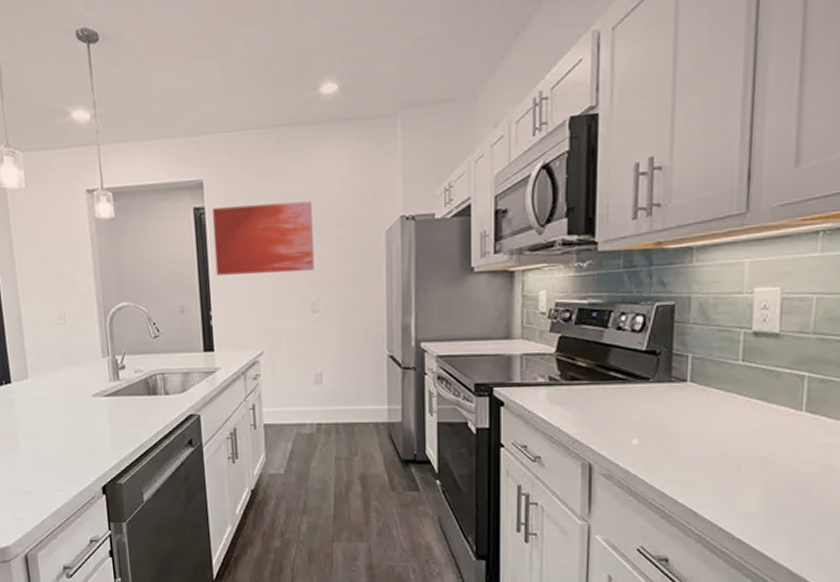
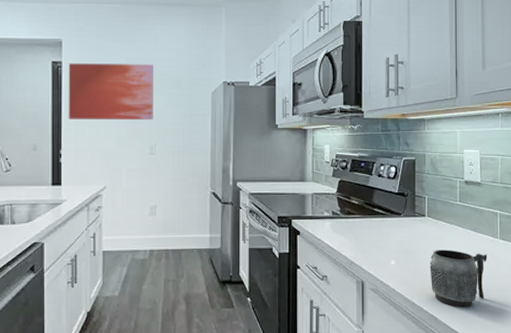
mug: none [690,425,783,501] -> present [429,249,488,307]

